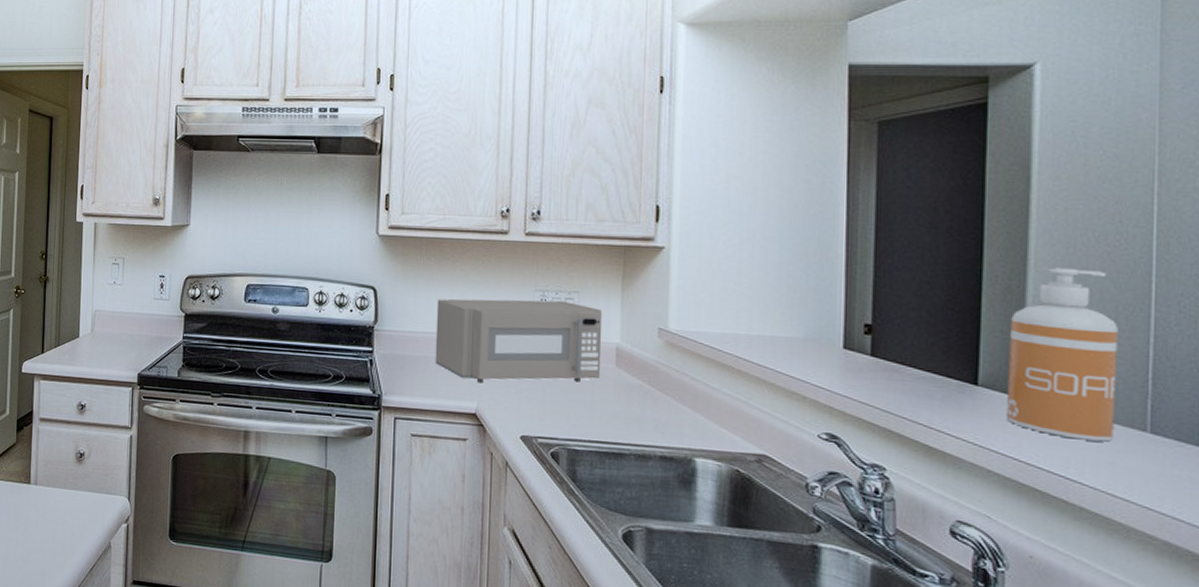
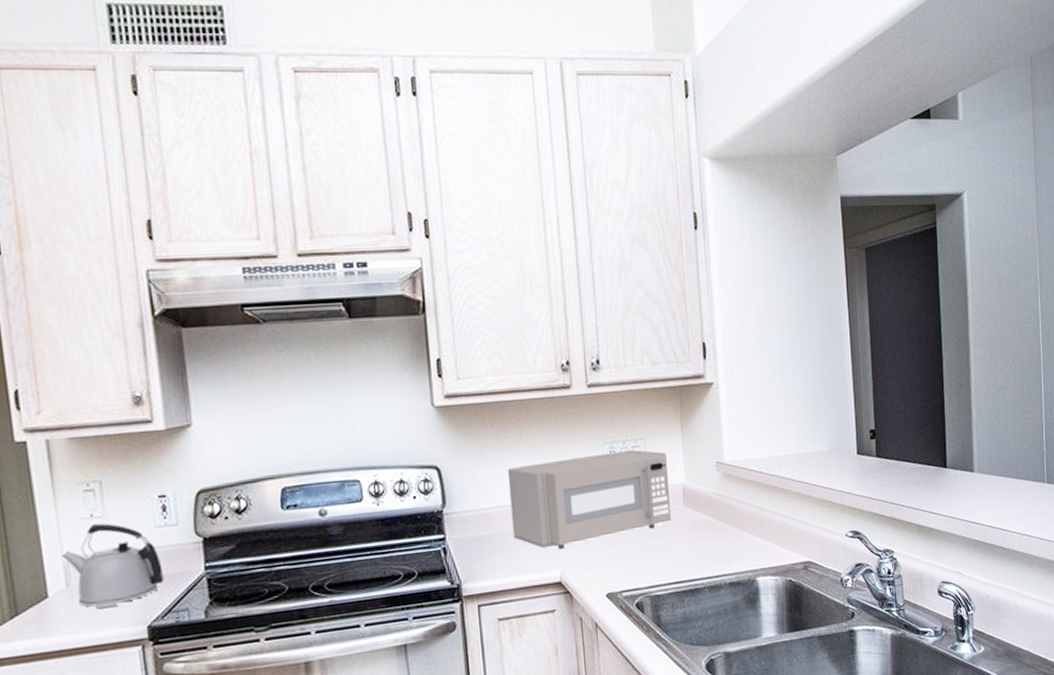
kettle: none [92,290,154,354] -> present [62,523,164,610]
soap dispenser: present [1007,267,1118,442] -> none [963,361,1028,498]

